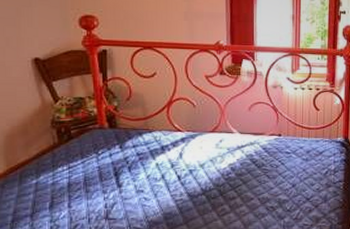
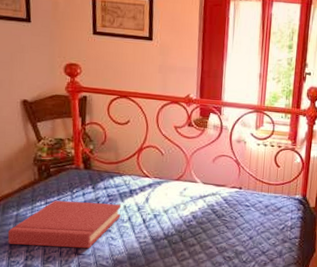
hardback book: none [27,162,153,215] -> present [7,200,122,249]

